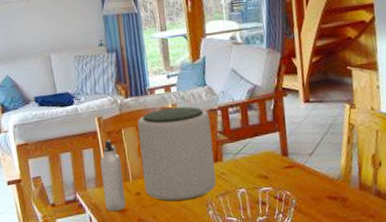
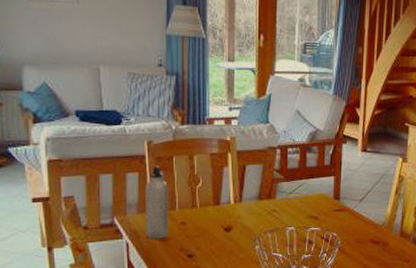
plant pot: present [137,106,217,202] -> none [191,140,268,234]

